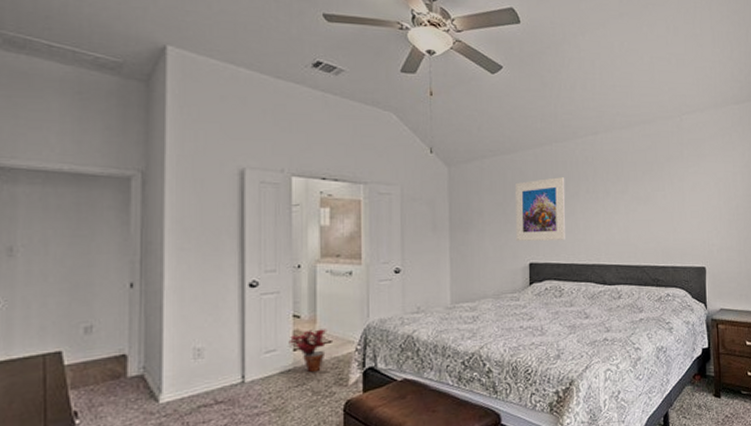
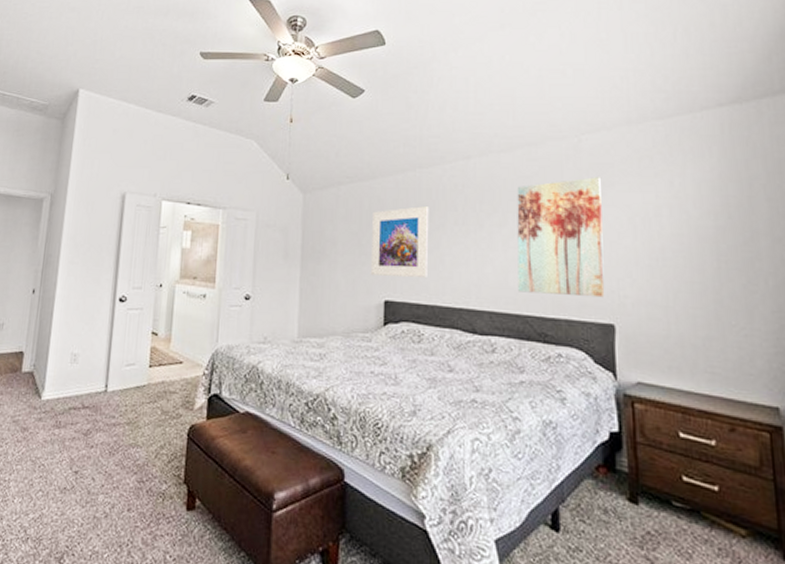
potted plant: present [288,329,327,373] -> none [145,348,180,392]
wall art: none [635,150,699,247] -> present [517,177,605,298]

